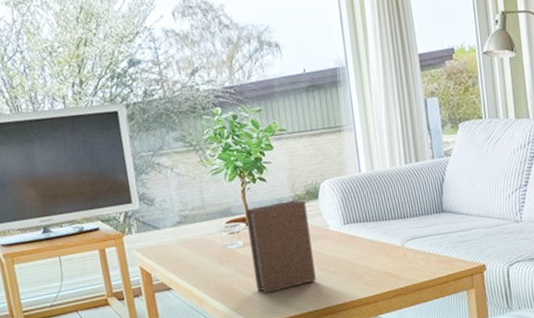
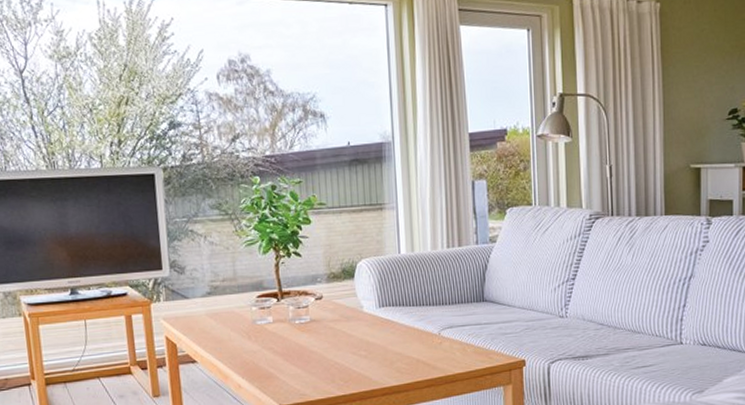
book: present [245,199,316,294] -> none [278,278,346,374]

